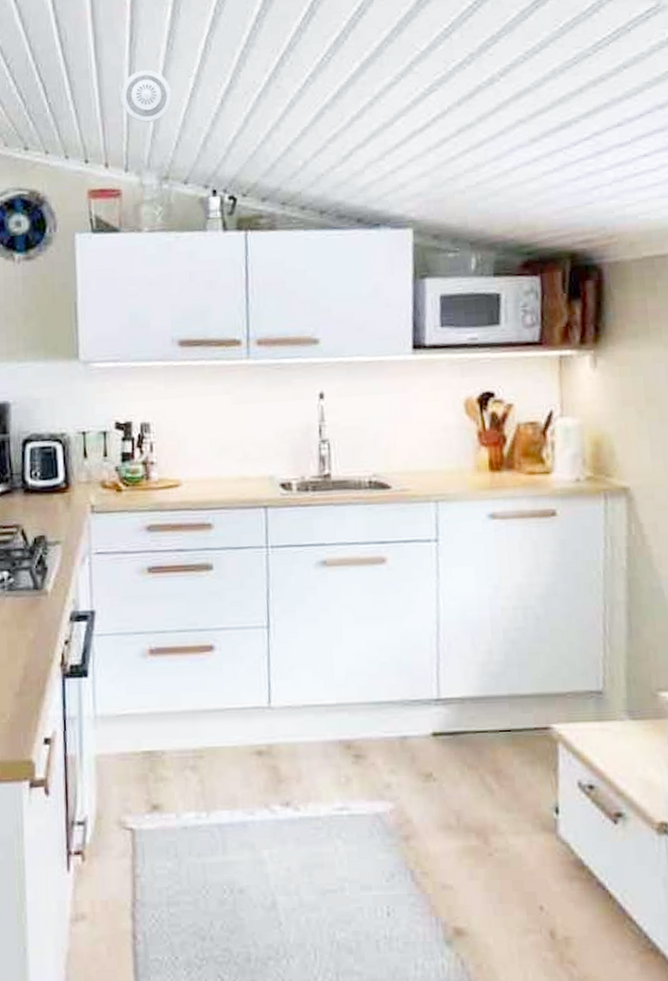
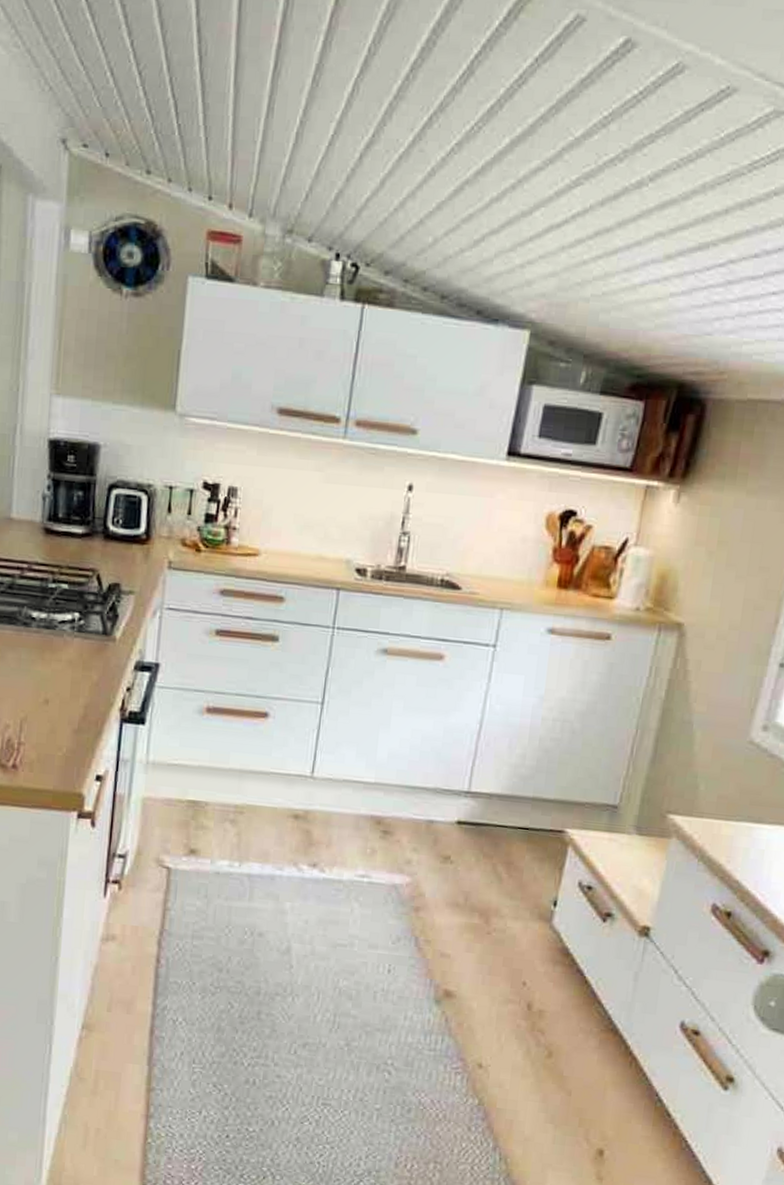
smoke detector: present [121,69,173,122] -> none [255,105,310,166]

